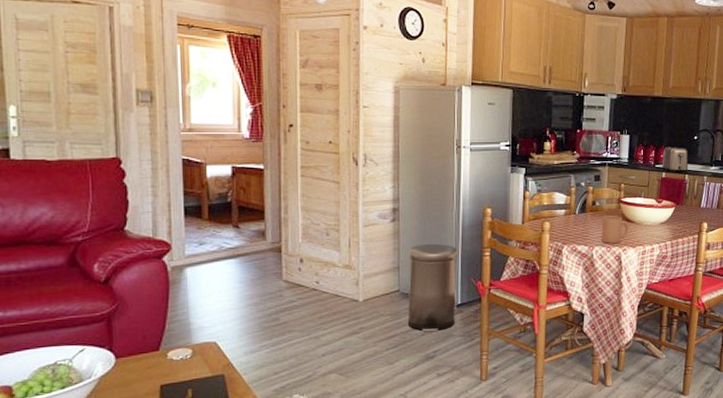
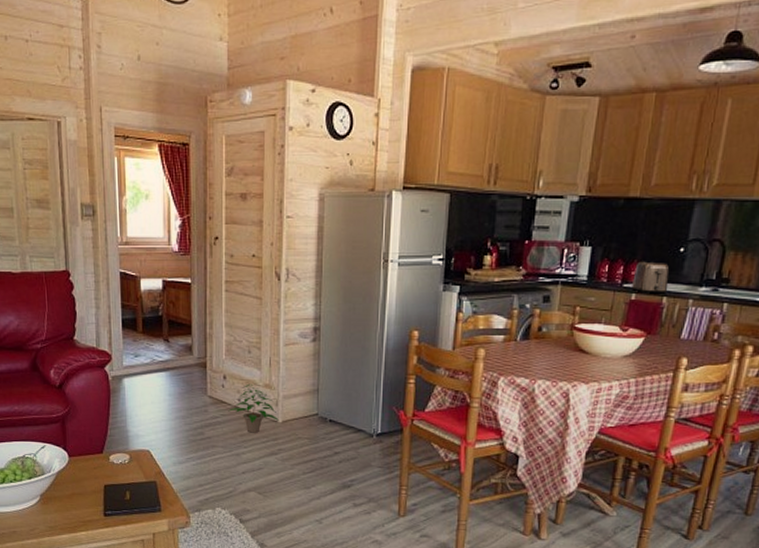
potted plant: none [305,265,360,314] -> present [228,383,279,433]
pedal bin: present [407,243,458,332] -> none [325,366,380,461]
cup: present [601,215,629,244] -> none [546,343,582,378]

